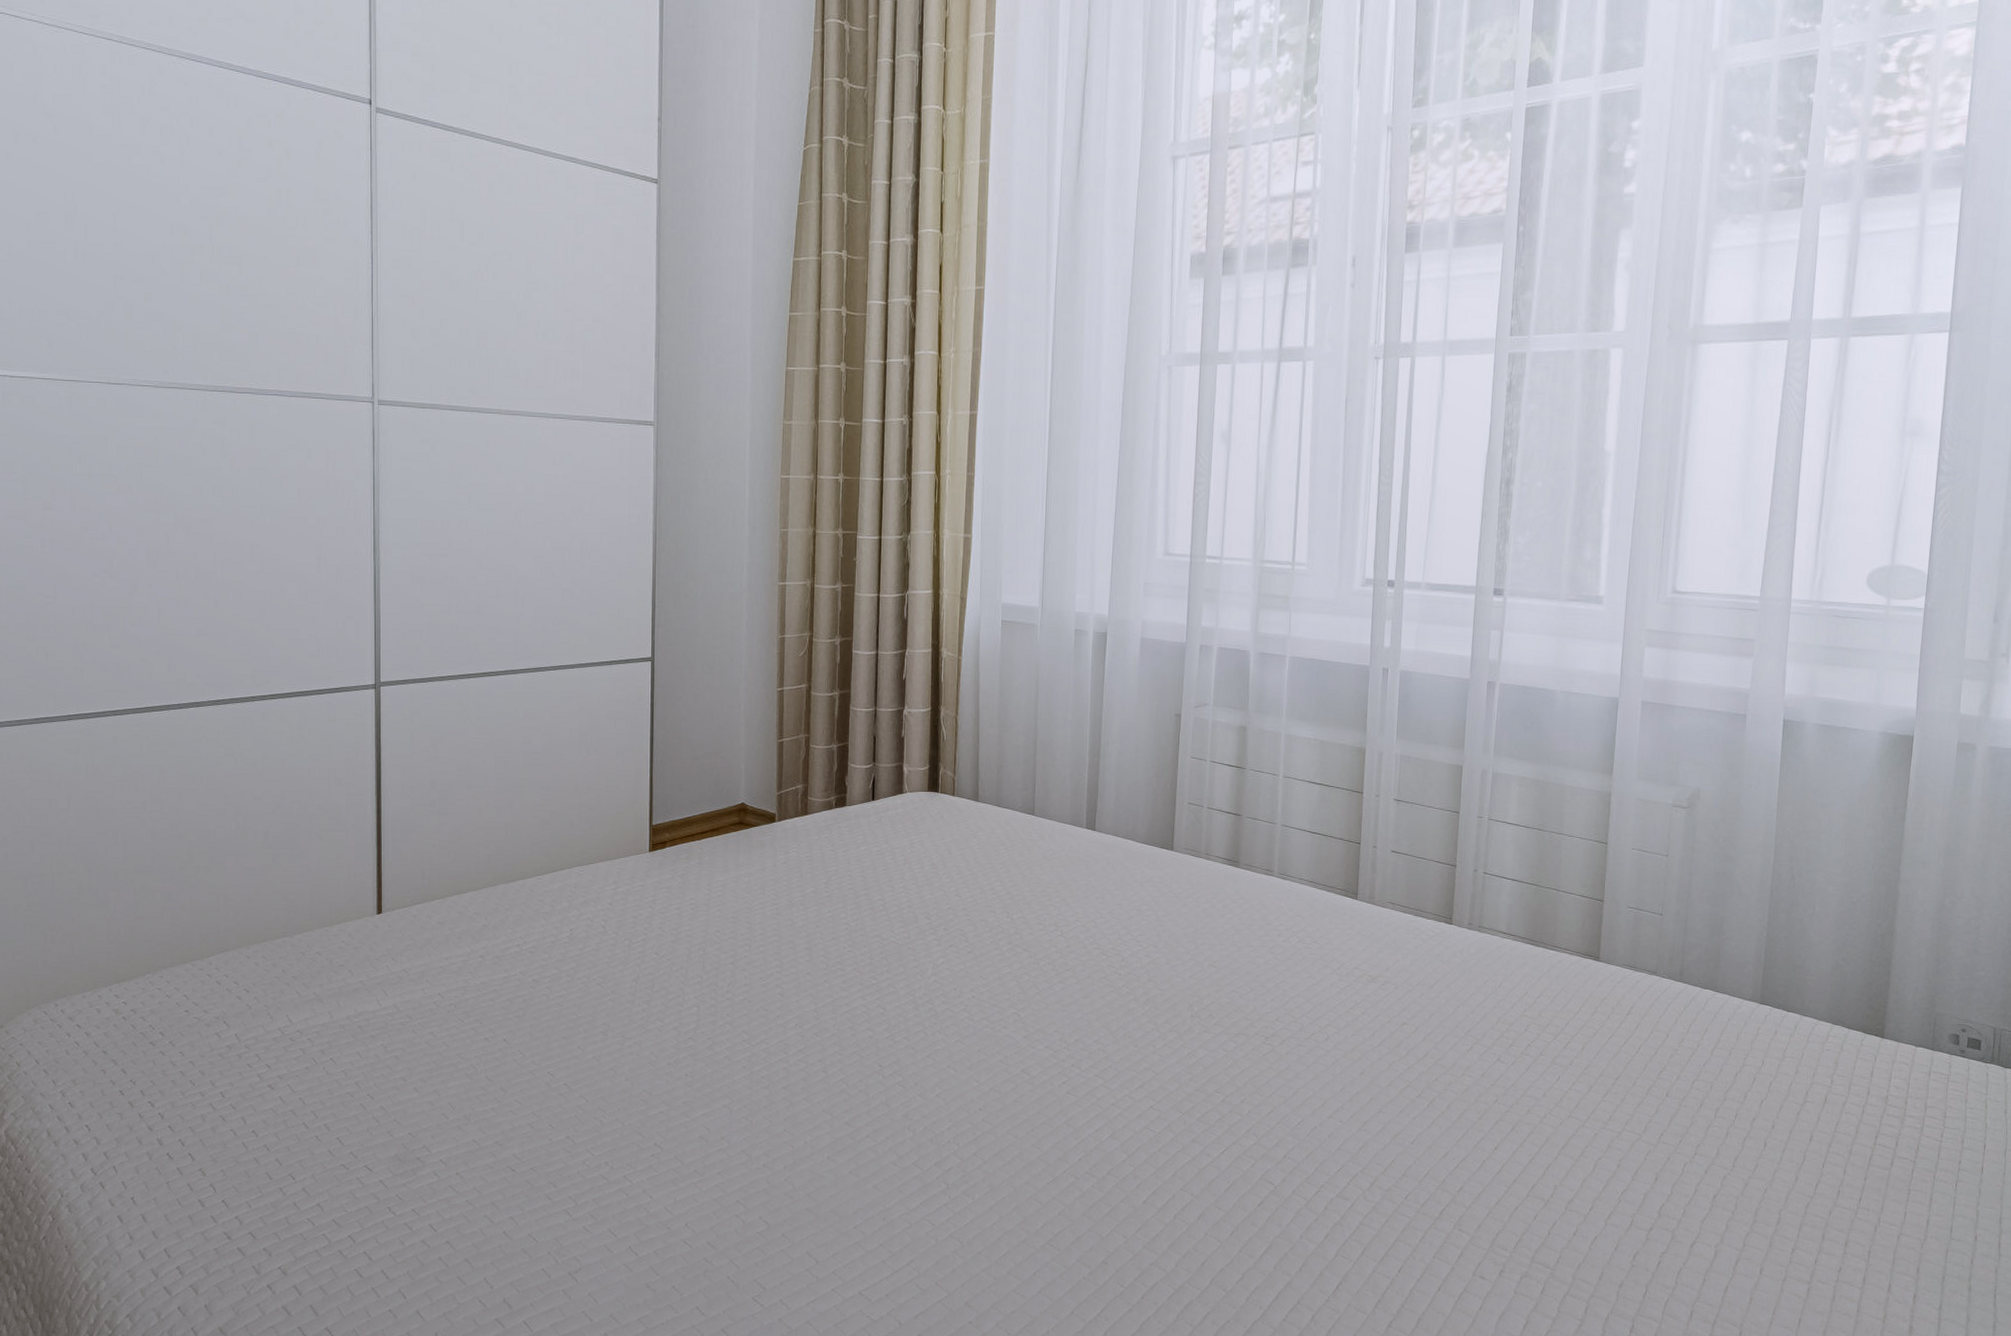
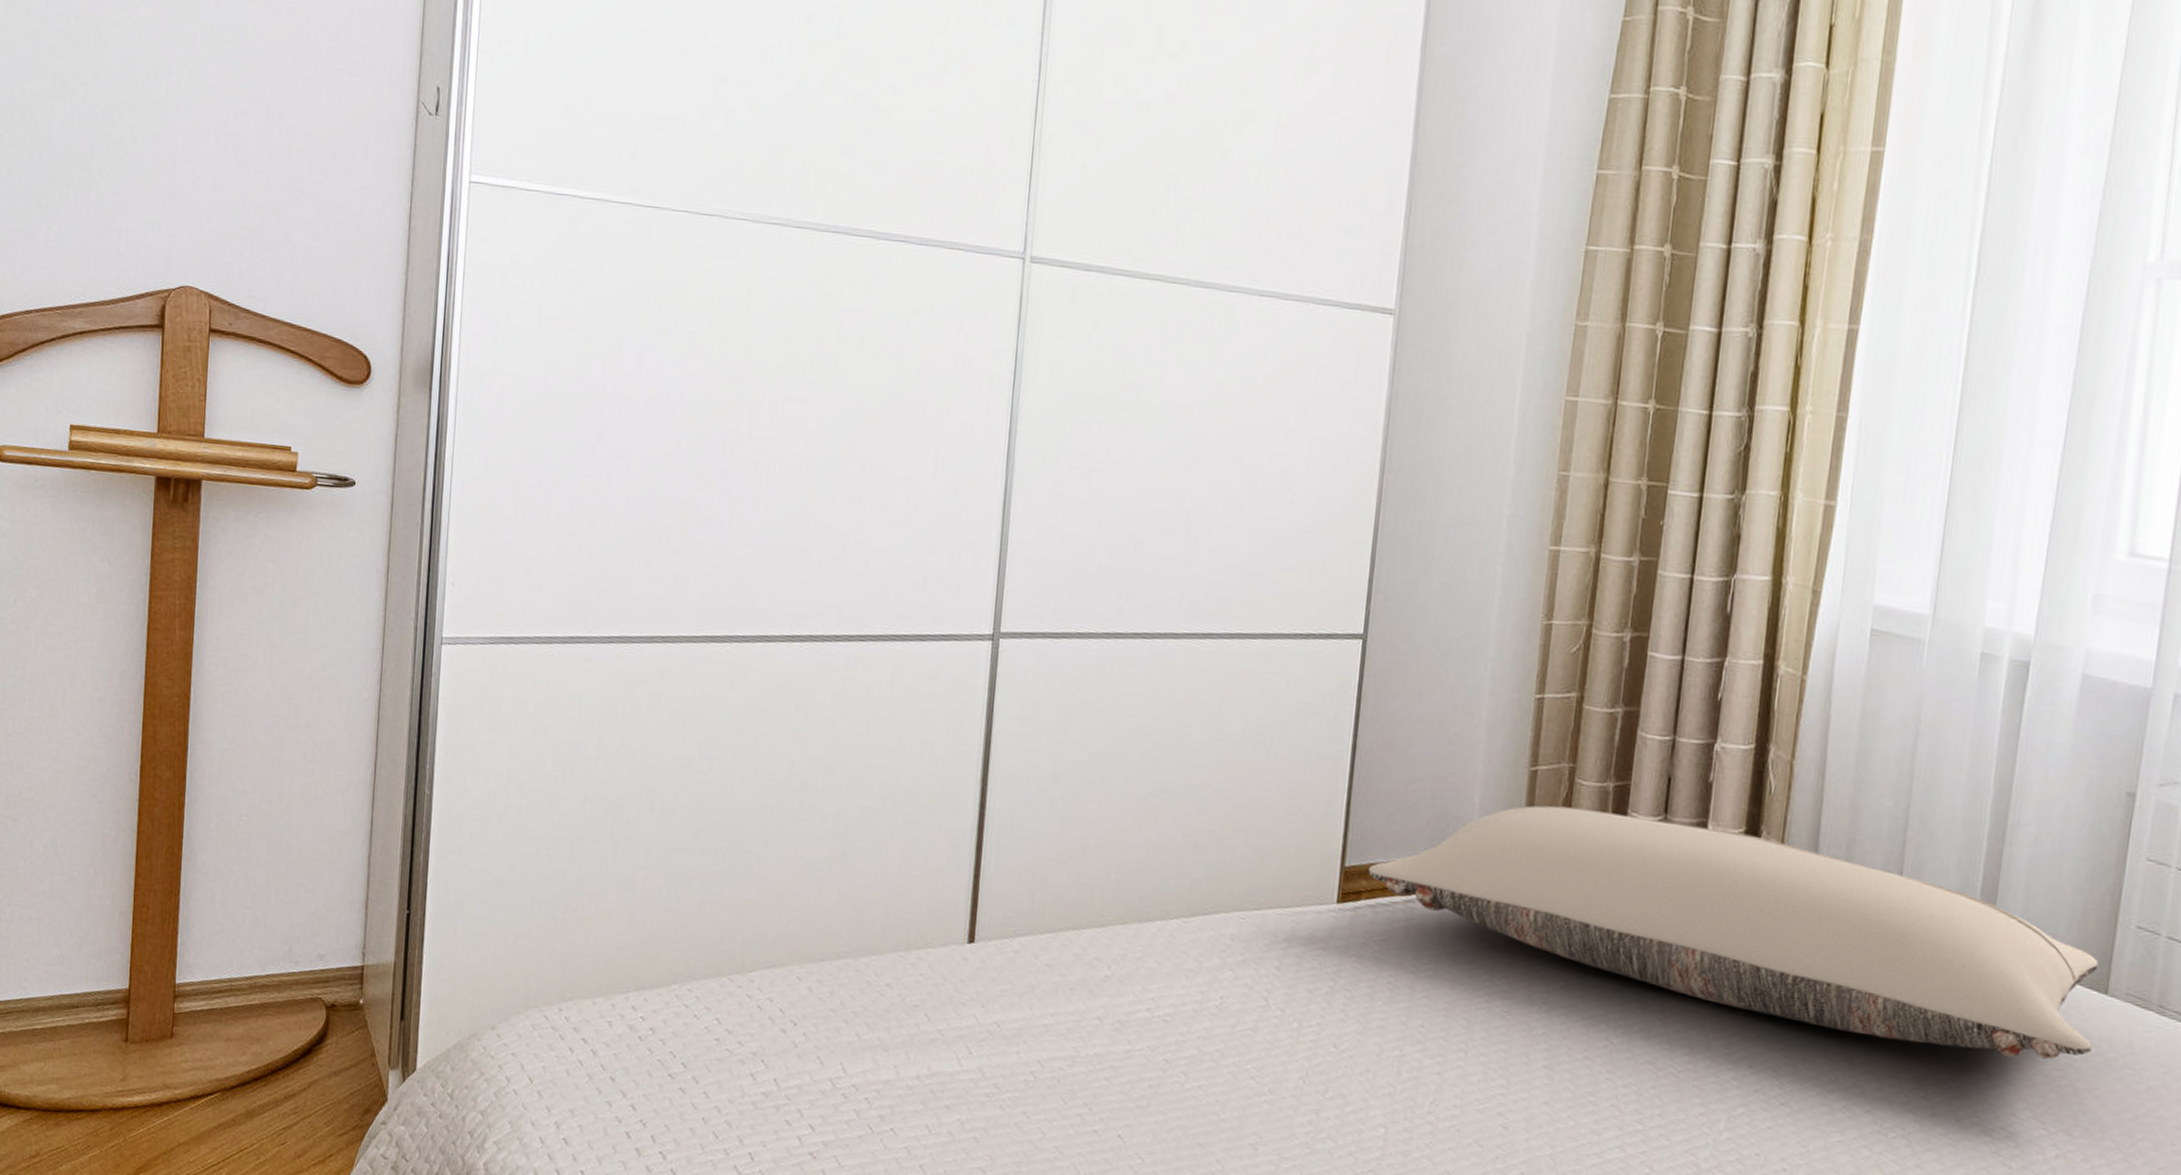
pillow: none [669,765,1166,900] -> present [1368,805,2099,1060]

